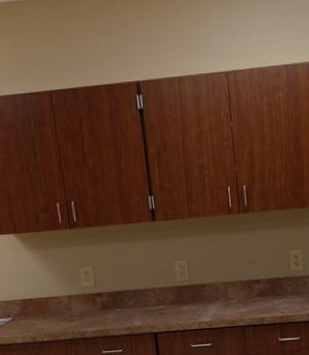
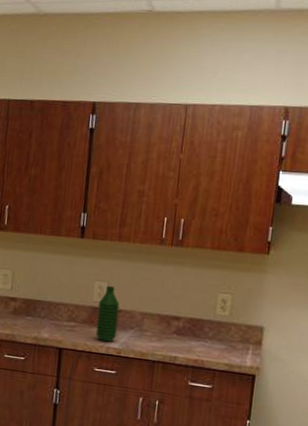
water bottle: none [182,263,206,318] -> present [95,286,120,342]

